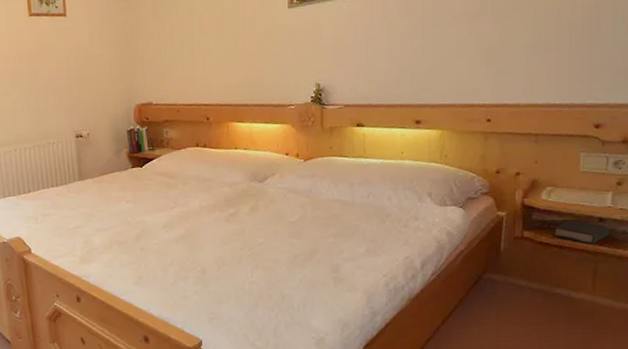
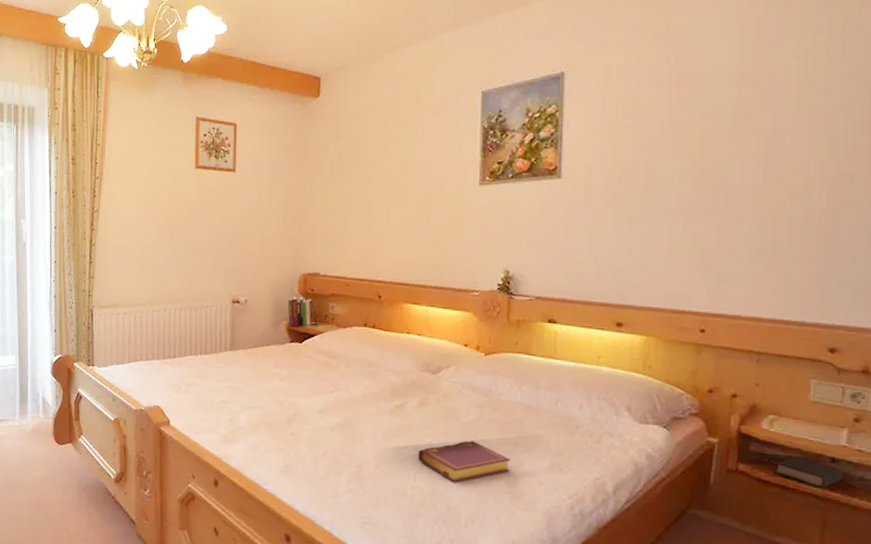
book: none [252,237,333,275] -> present [417,440,511,483]

